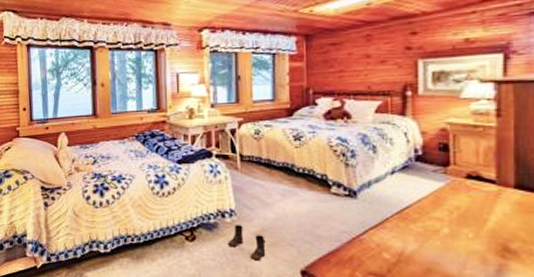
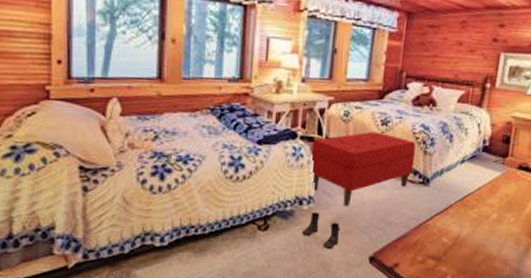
bench: none [227,147,337,219] -> present [310,131,416,206]

